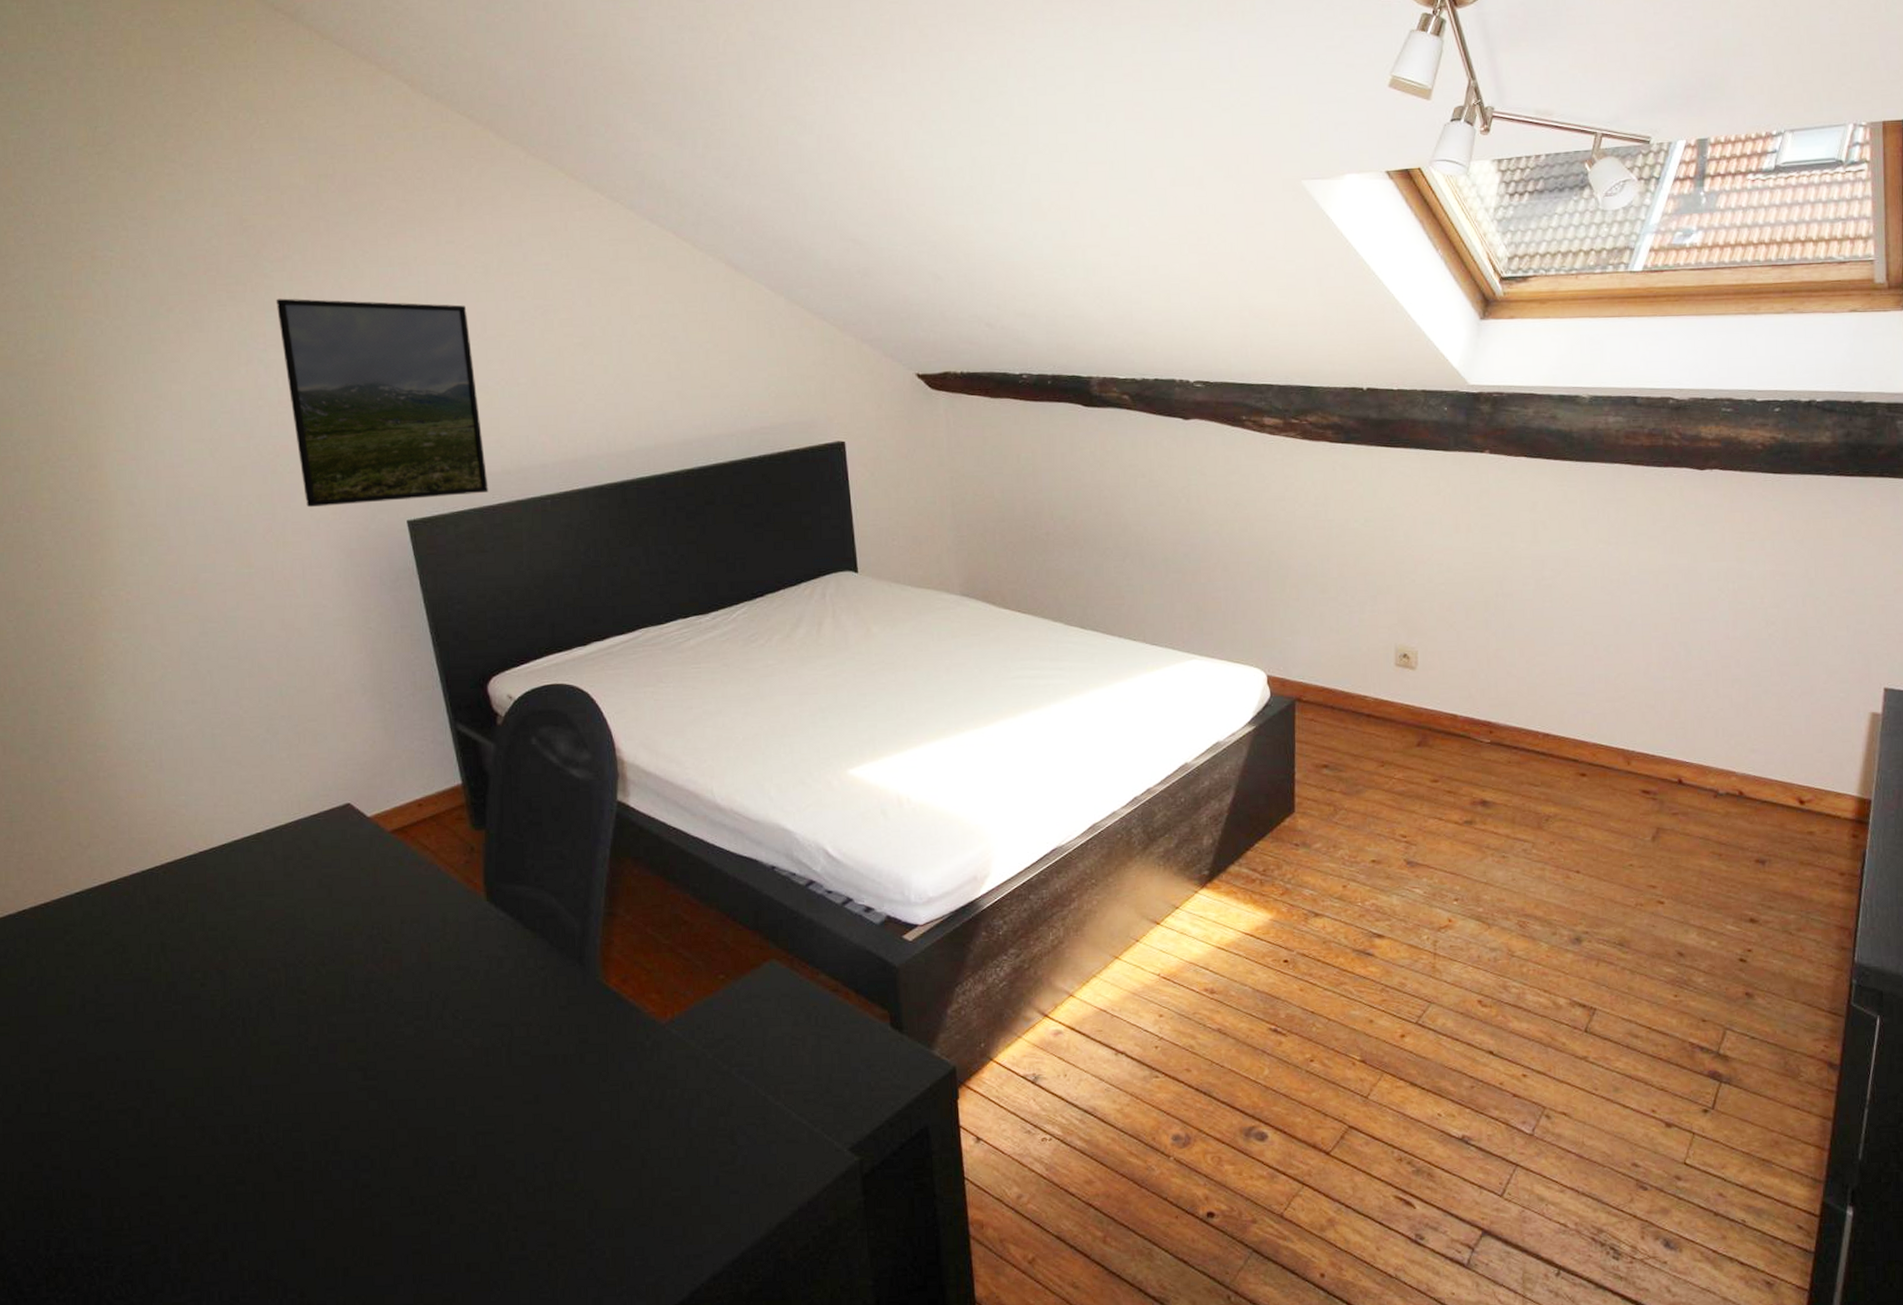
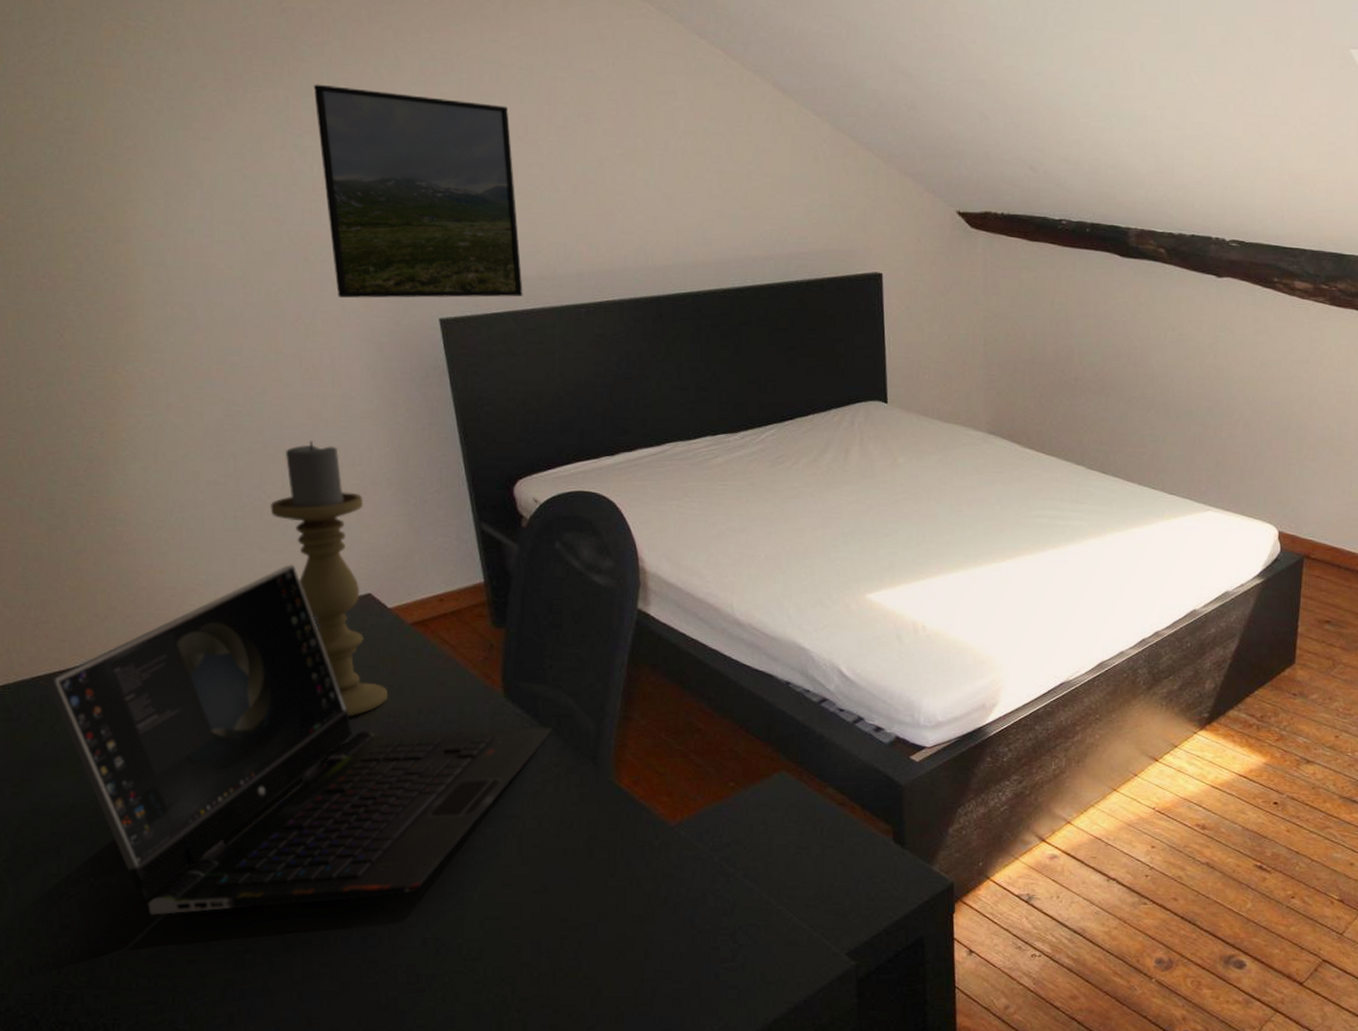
laptop computer: none [33,779,536,1150] -> present [48,564,552,915]
candle holder: none [247,652,371,932] -> present [270,441,389,717]

